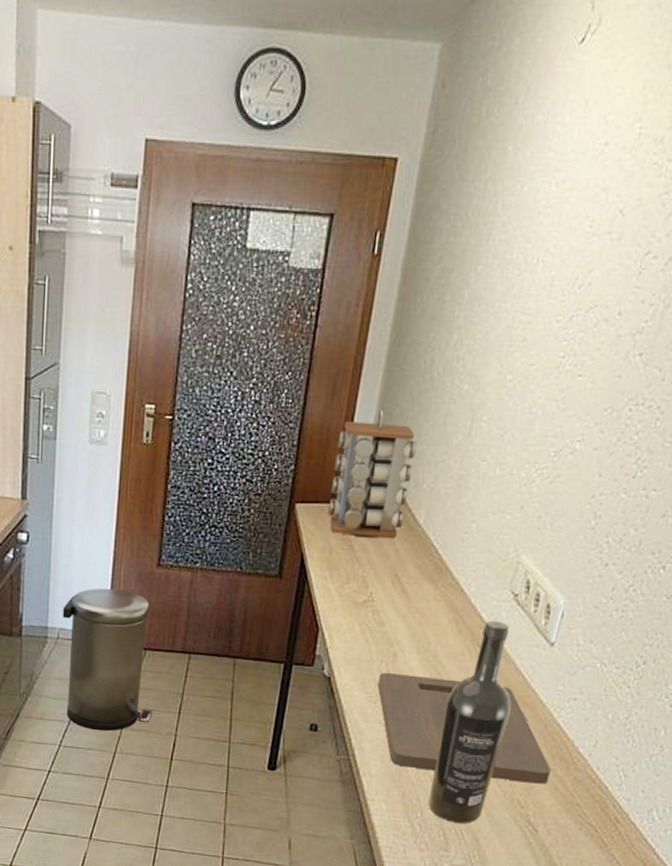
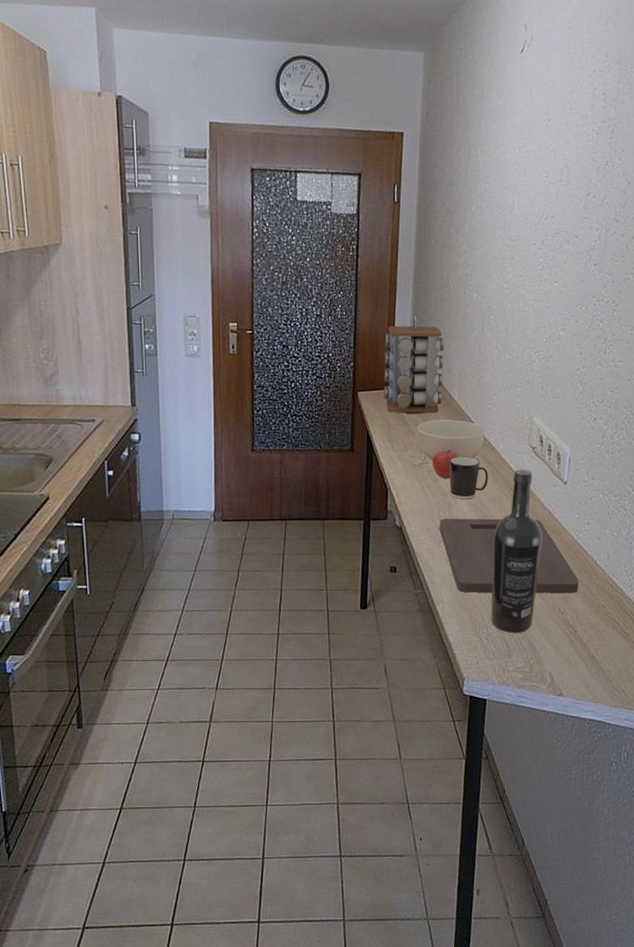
pedal bin: present [62,588,153,731] -> none [175,473,260,593]
bowl: none [364,547,455,601] -> present [417,419,486,461]
fruit: none [379,587,415,624] -> present [432,449,459,479]
mug: none [397,597,451,652] -> present [449,456,488,500]

